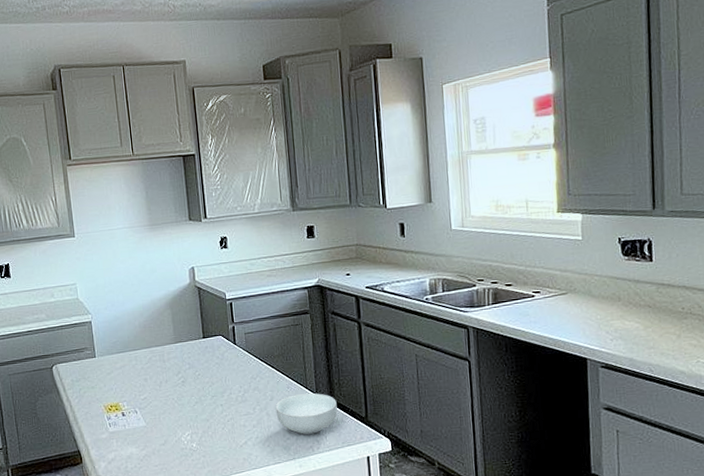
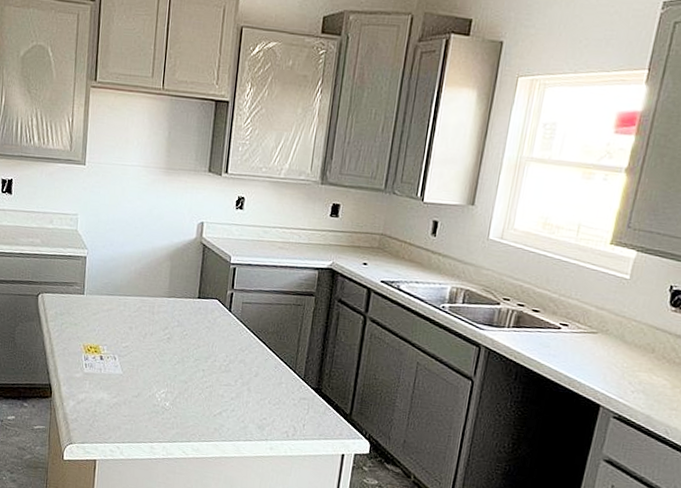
cereal bowl: present [275,393,338,435] -> none [257,376,323,420]

